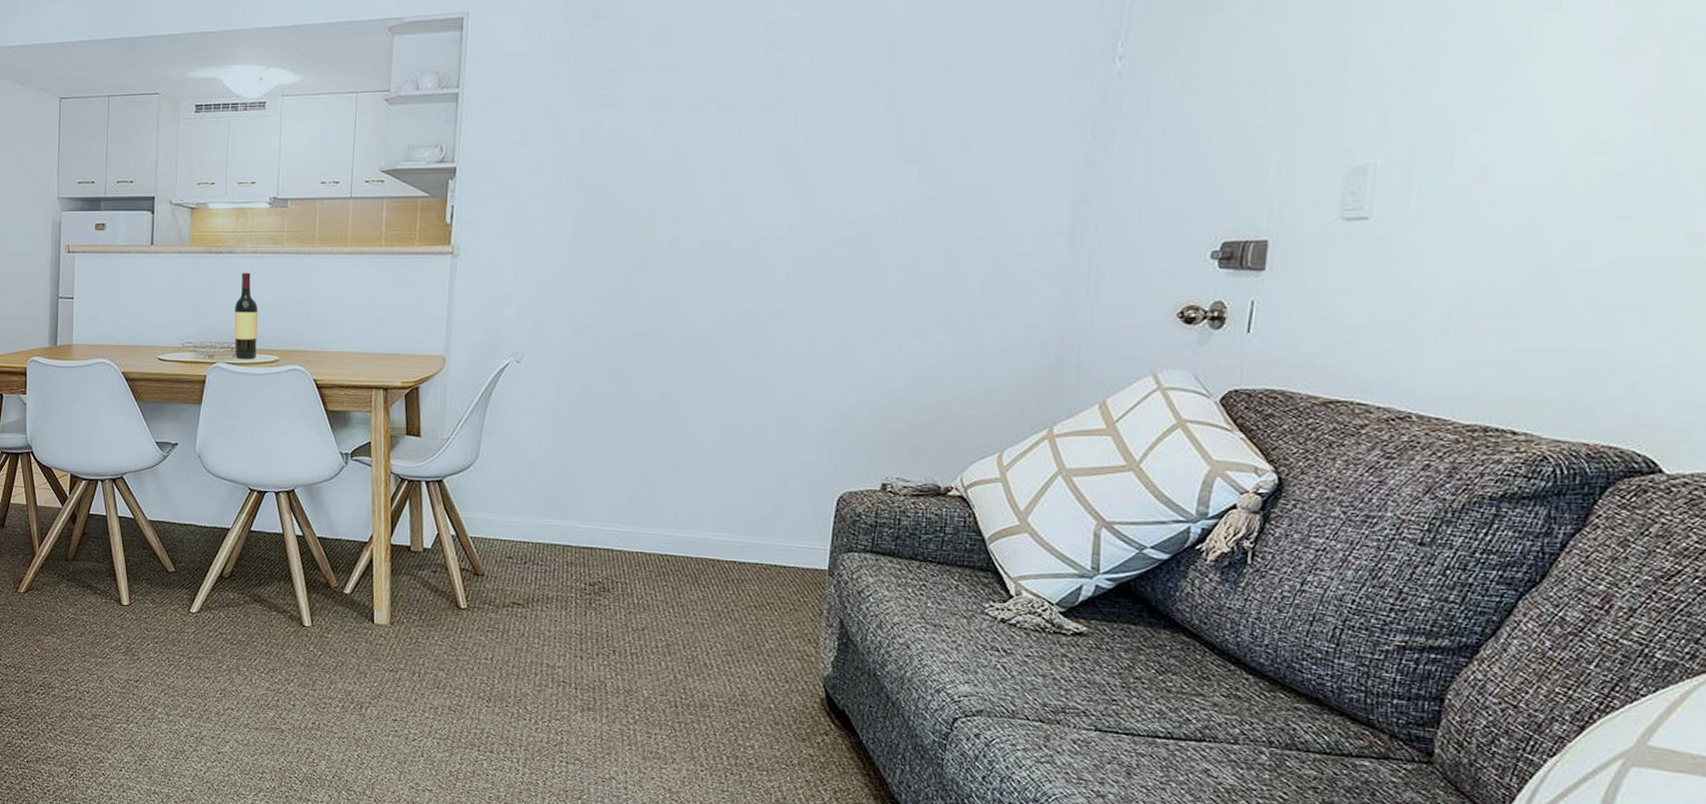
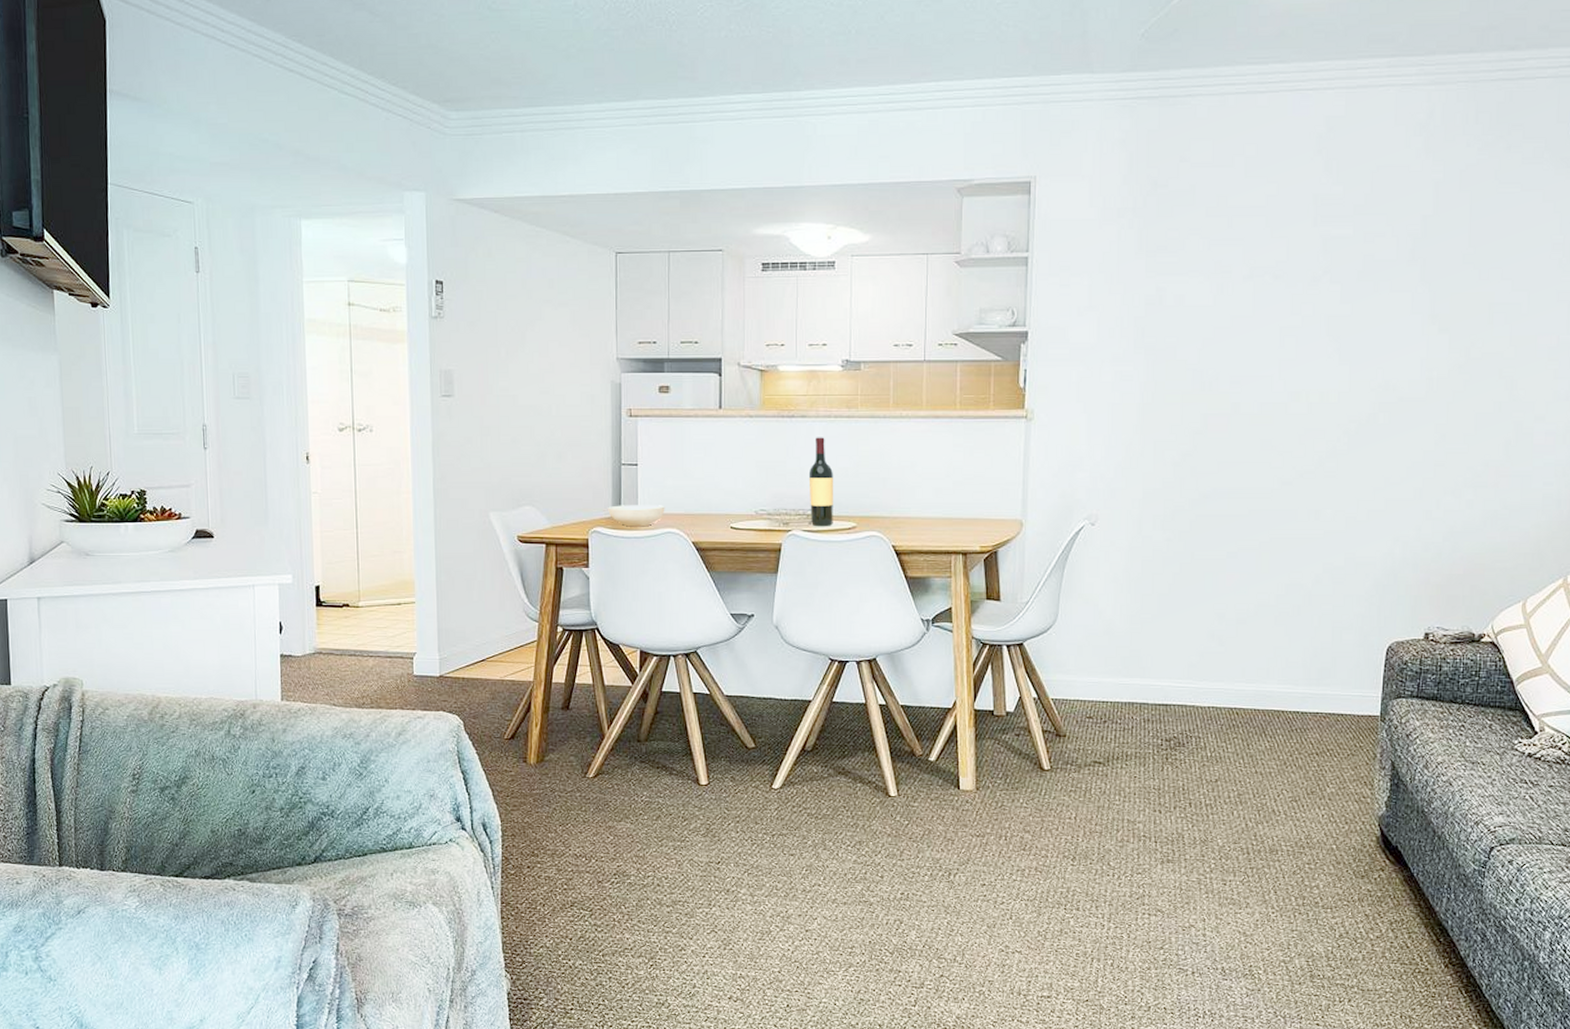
bowl: none [44,336,98,357] -> present [607,505,665,527]

